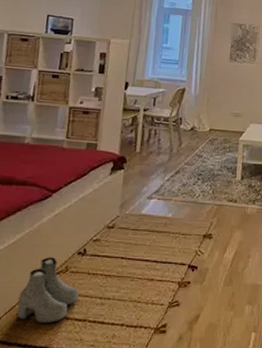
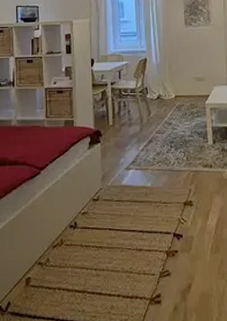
boots: present [17,257,79,323] -> none [23,231,76,295]

